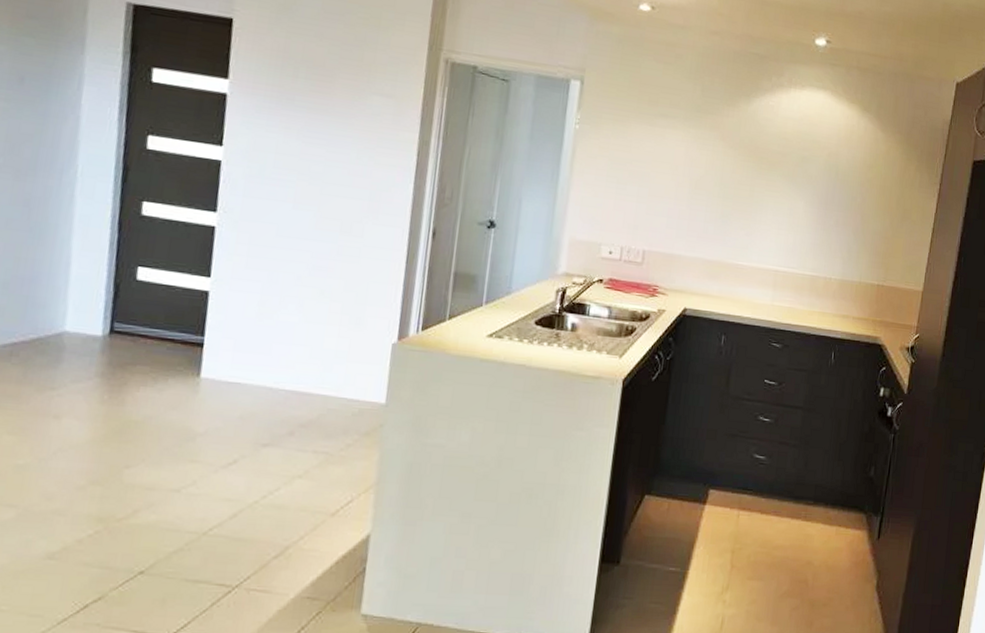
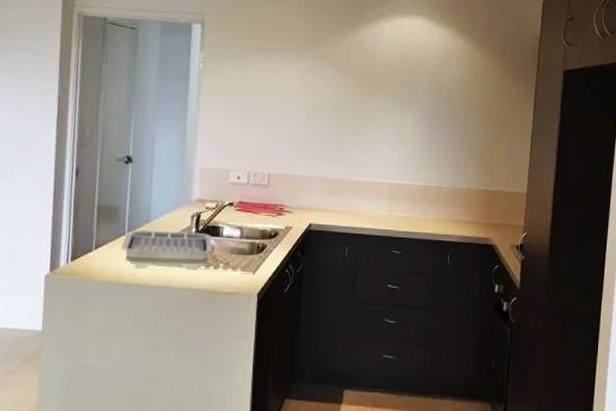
dish rack: none [478,302,578,350] -> present [121,230,213,270]

